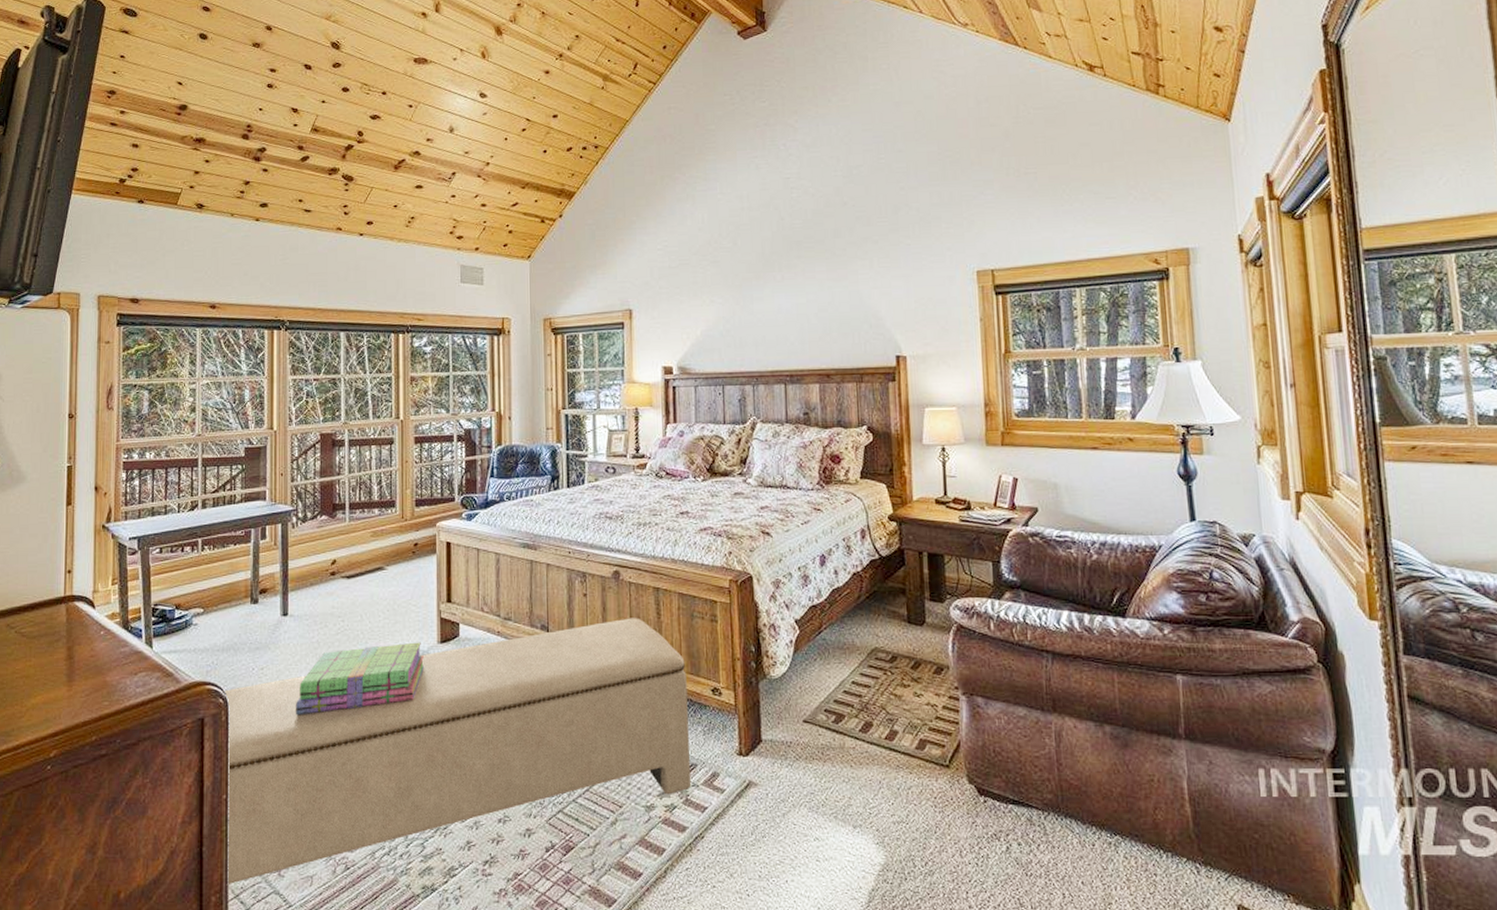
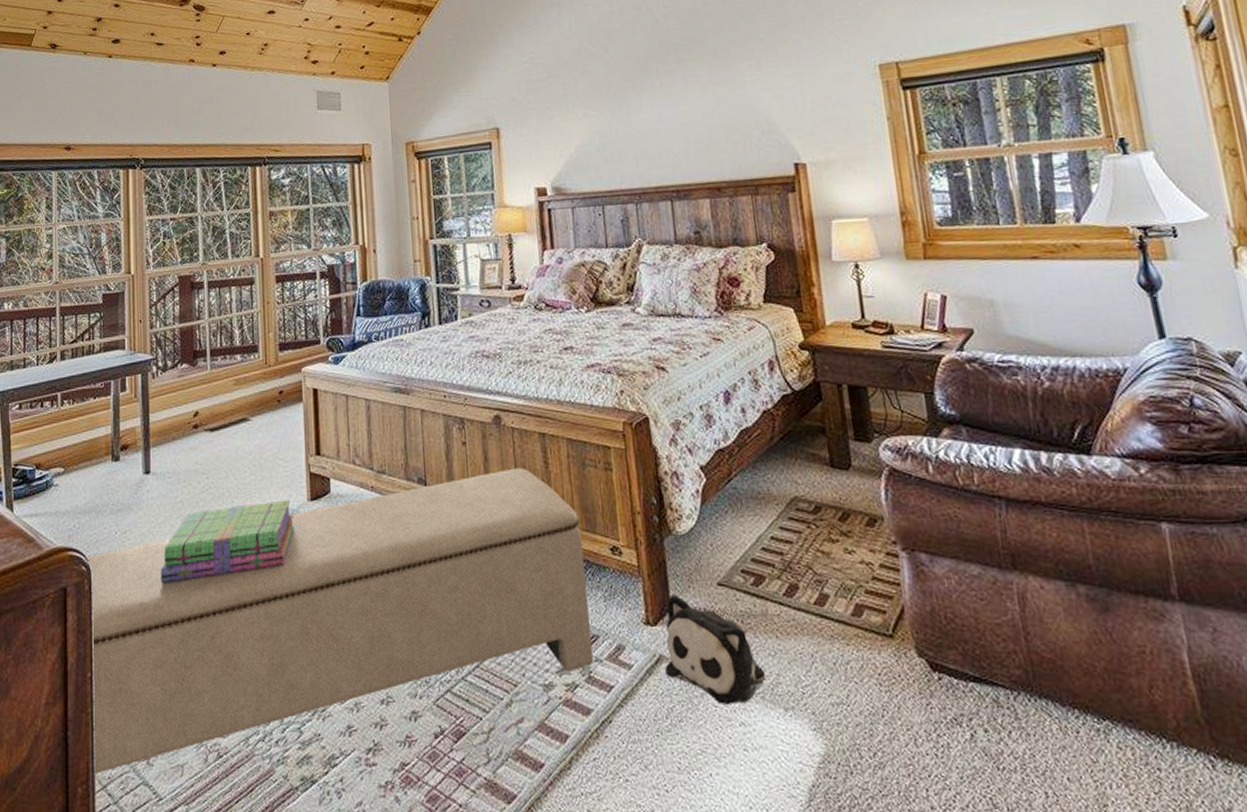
plush toy: none [753,729,840,823] -> present [665,593,766,704]

